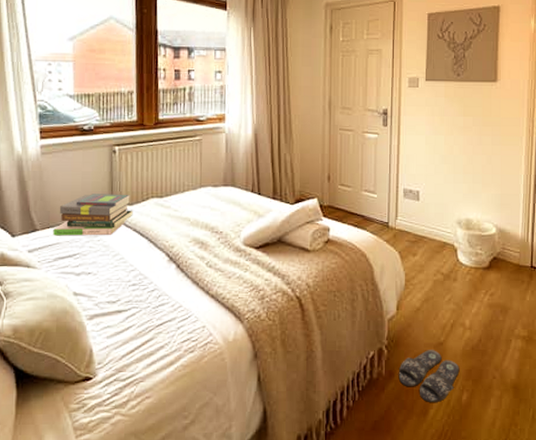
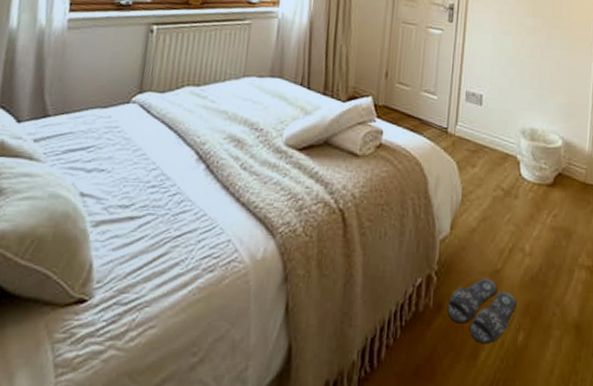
books: present [53,194,133,236] -> none [66,77,164,126]

